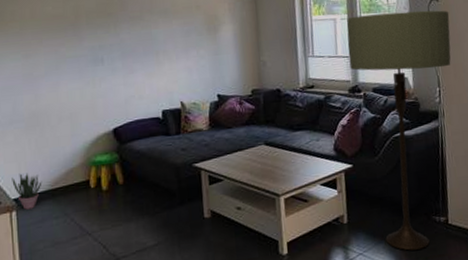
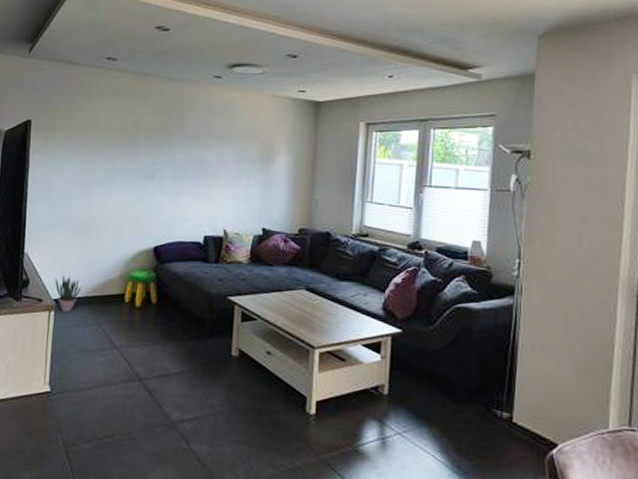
floor lamp: present [347,10,451,251] -> none [412,164,542,445]

